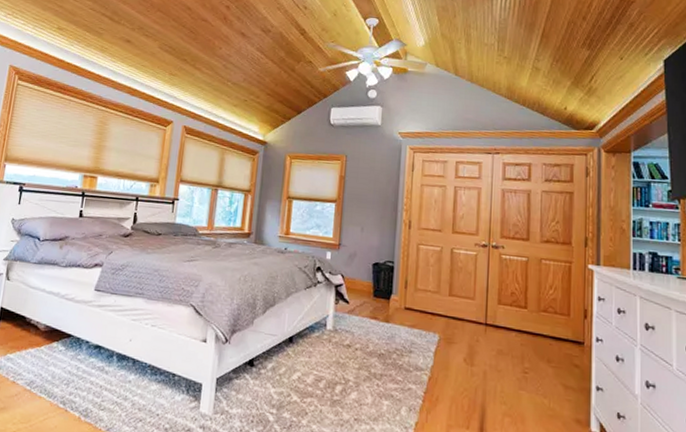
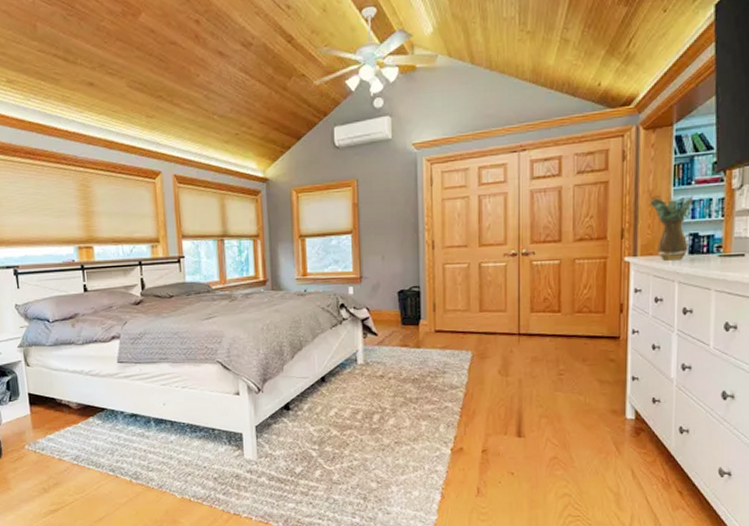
vase: none [611,211,651,277] -> present [650,195,694,262]

